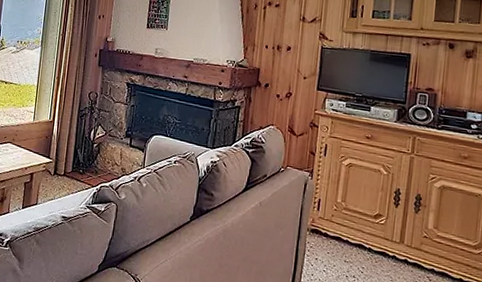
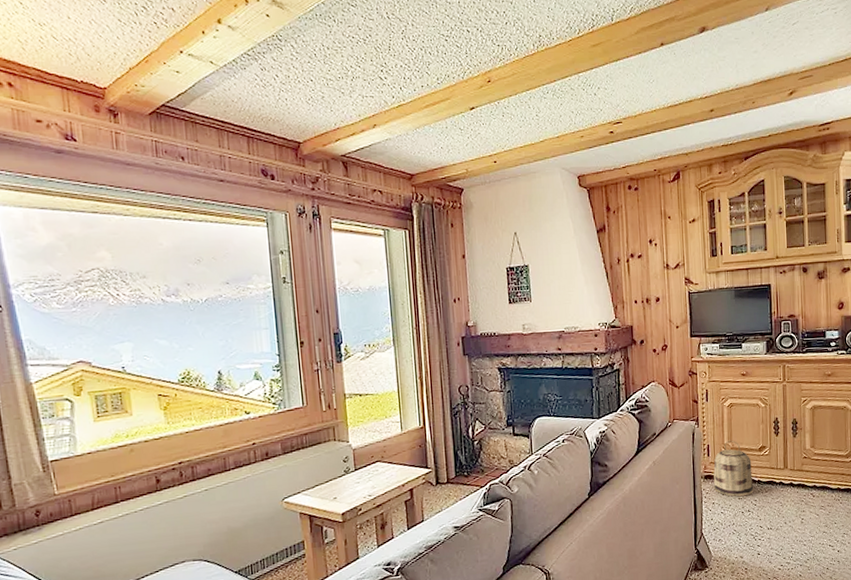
basket: none [318,199,364,261] -> present [713,440,754,497]

